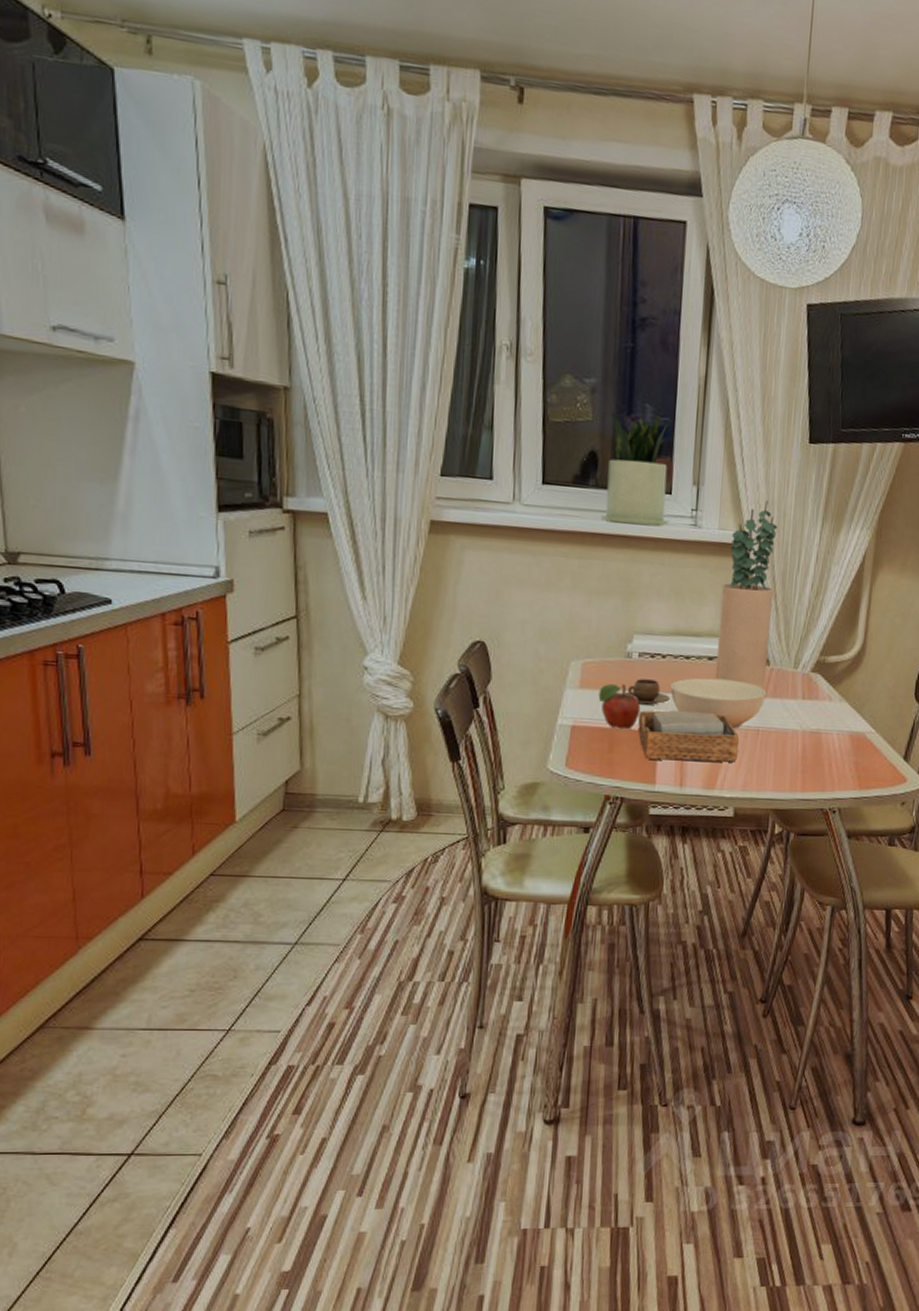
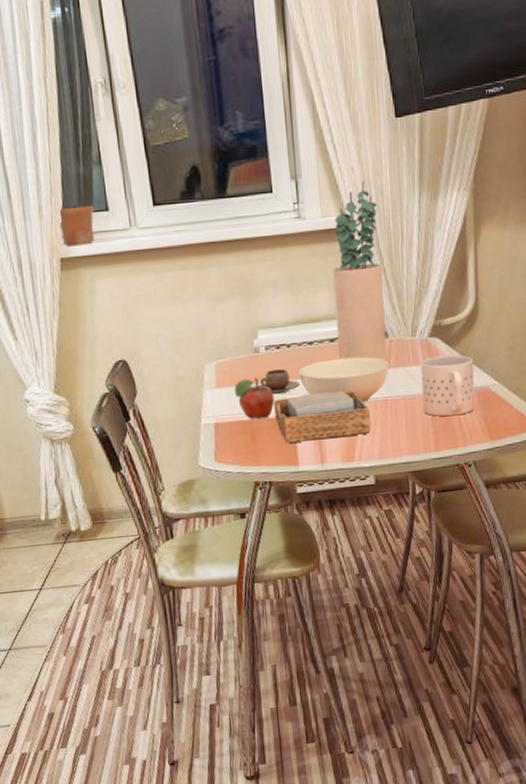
planter: none [434,466,478,512] -> present [57,204,95,247]
planter: present [599,412,670,527] -> none [206,119,275,231]
mug: none [794,693,853,758] -> present [420,355,475,417]

